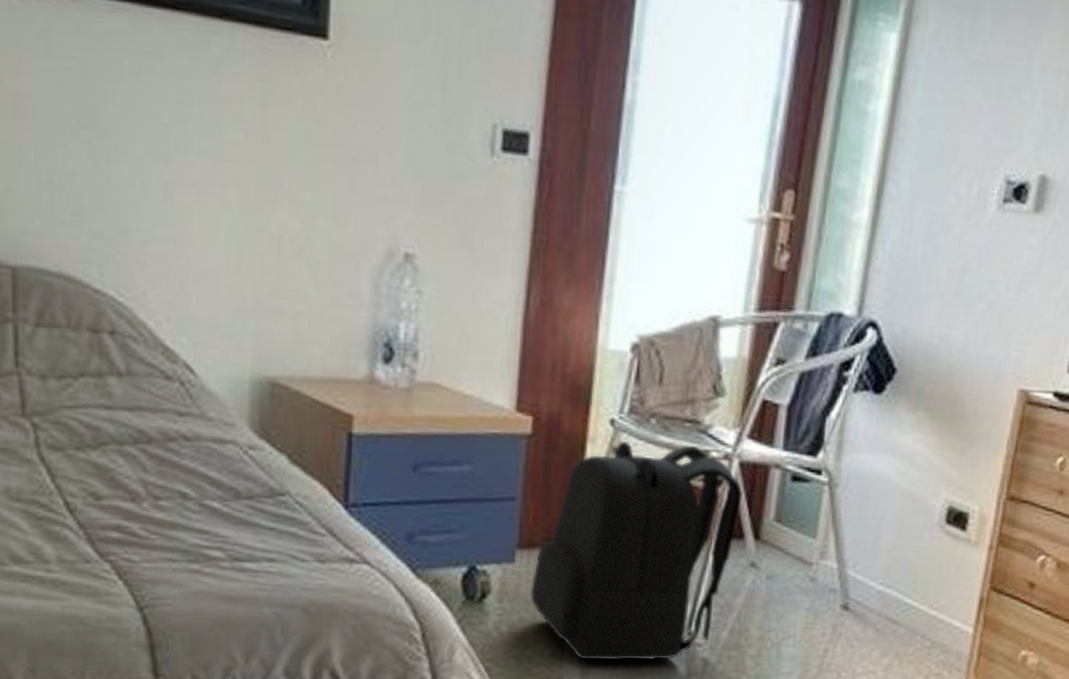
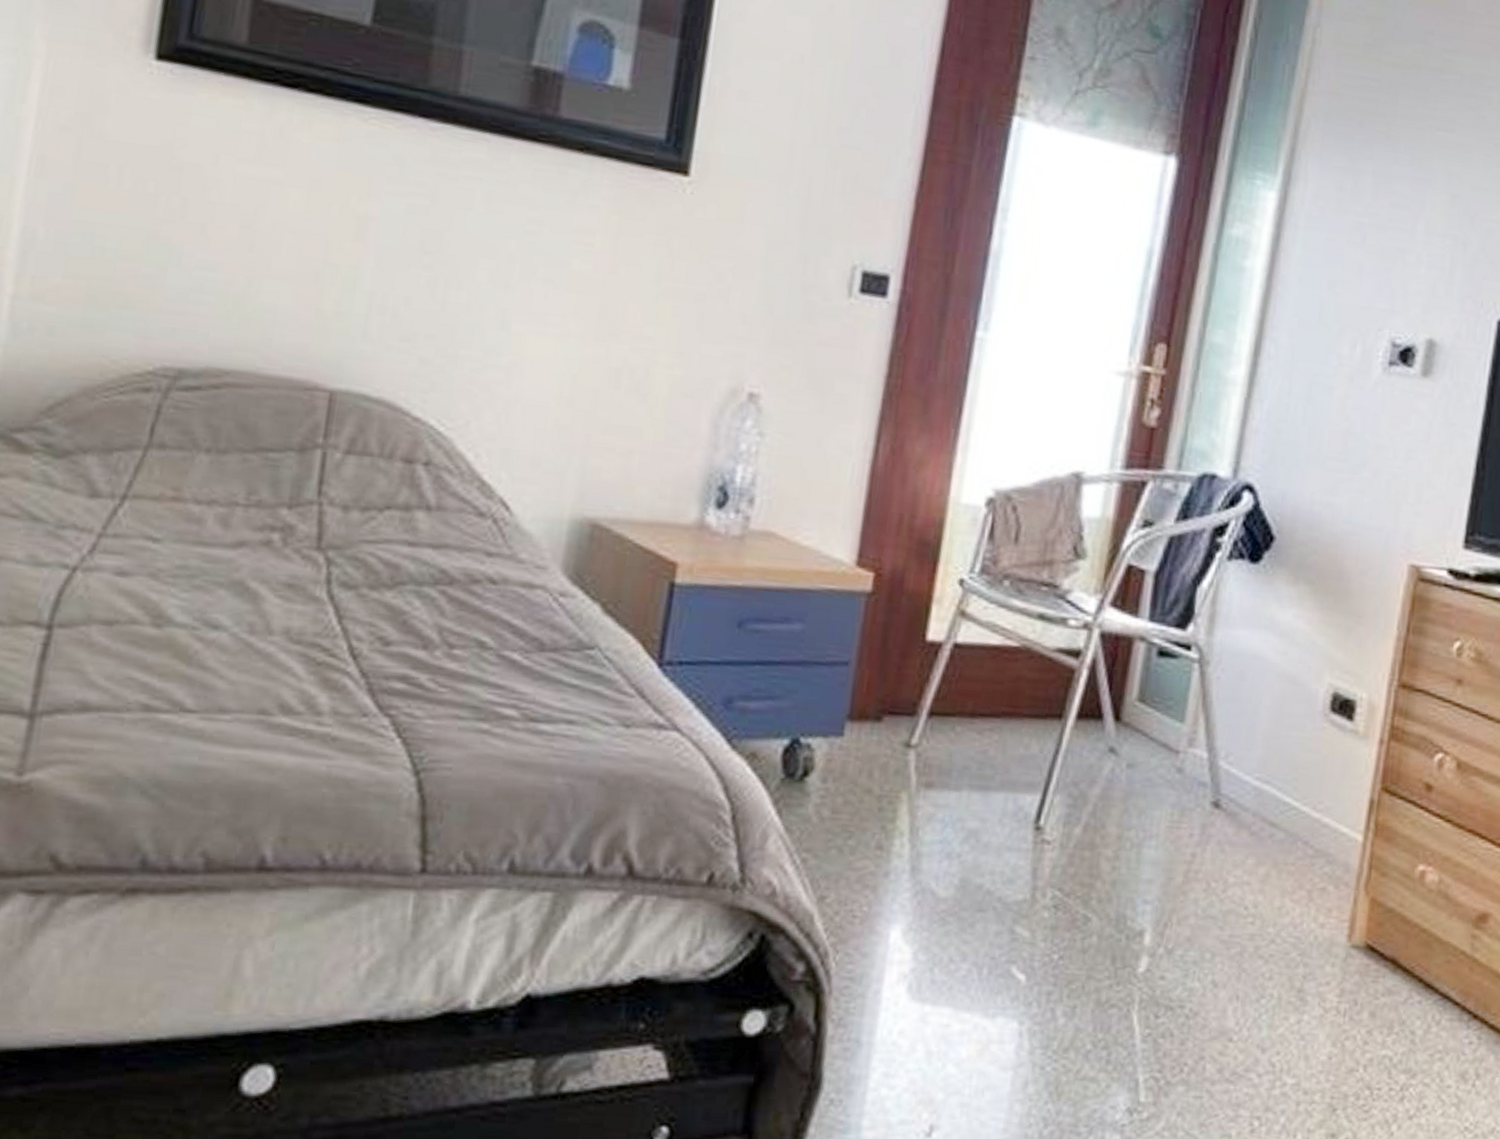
backpack: present [530,441,743,661] -> none [858,604,1103,859]

